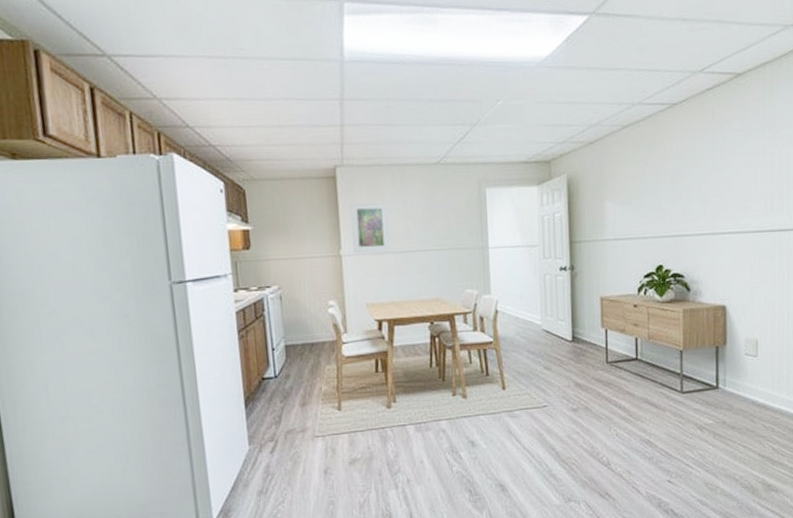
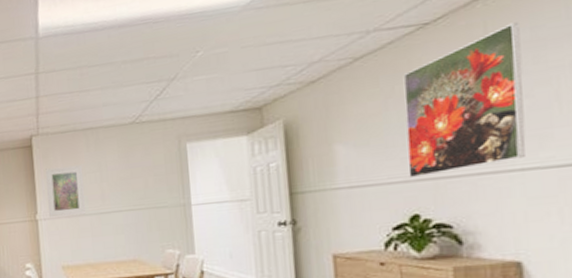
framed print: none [657,113,735,235] -> present [403,22,526,179]

